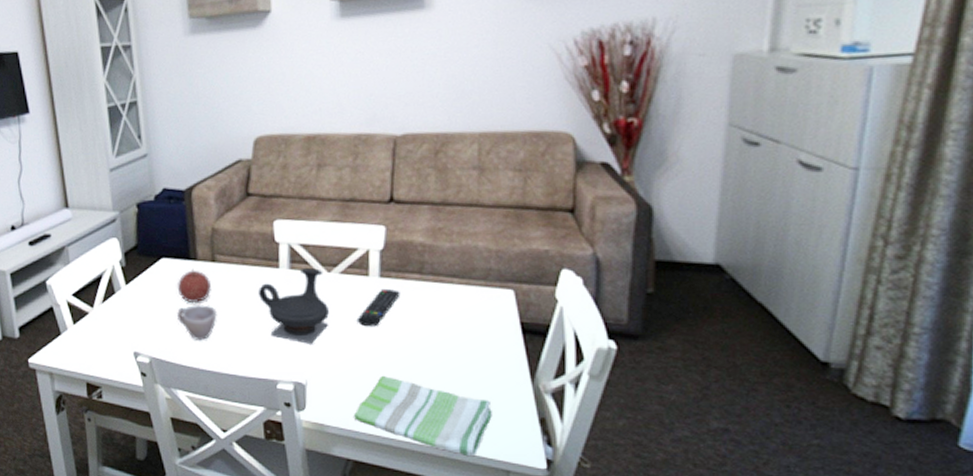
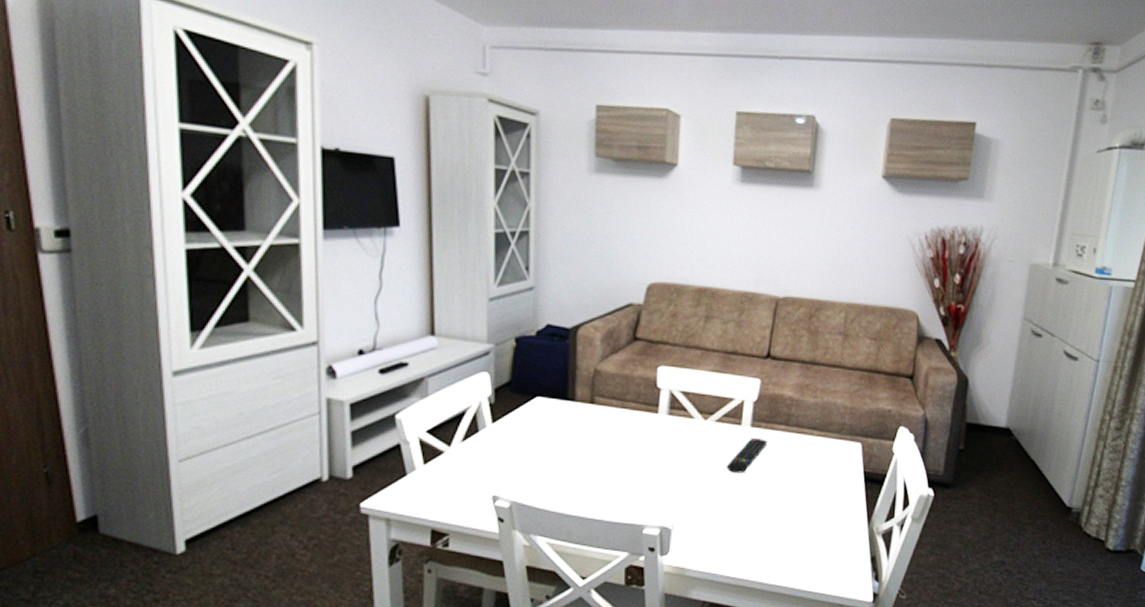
cup: present [177,305,217,340] -> none [547,447,590,484]
fruit: present [178,268,211,304] -> none [551,409,587,446]
teapot: present [259,267,329,344] -> none [635,414,701,489]
dish towel: present [354,375,492,457] -> none [714,519,834,594]

